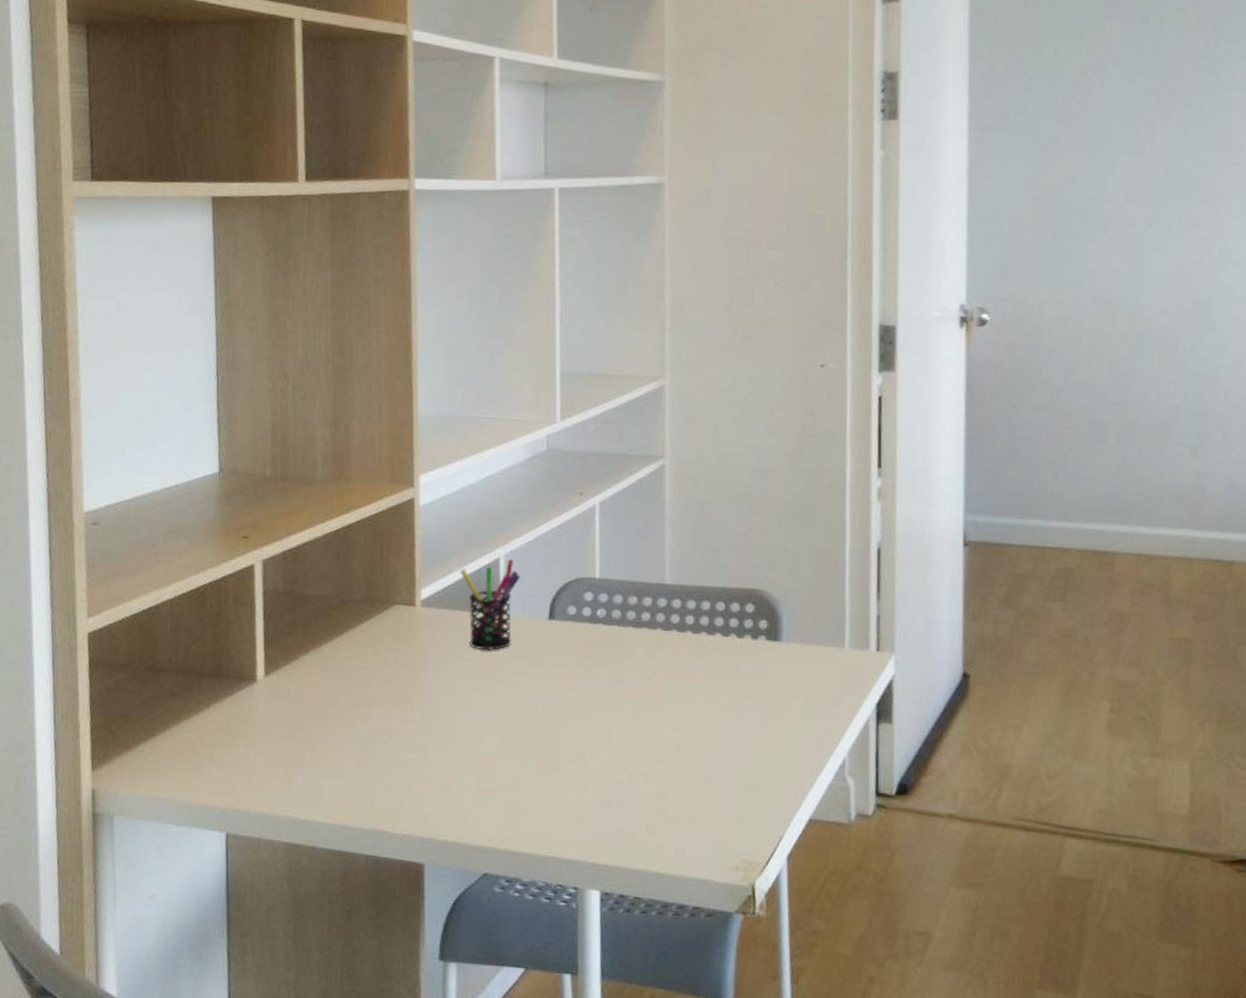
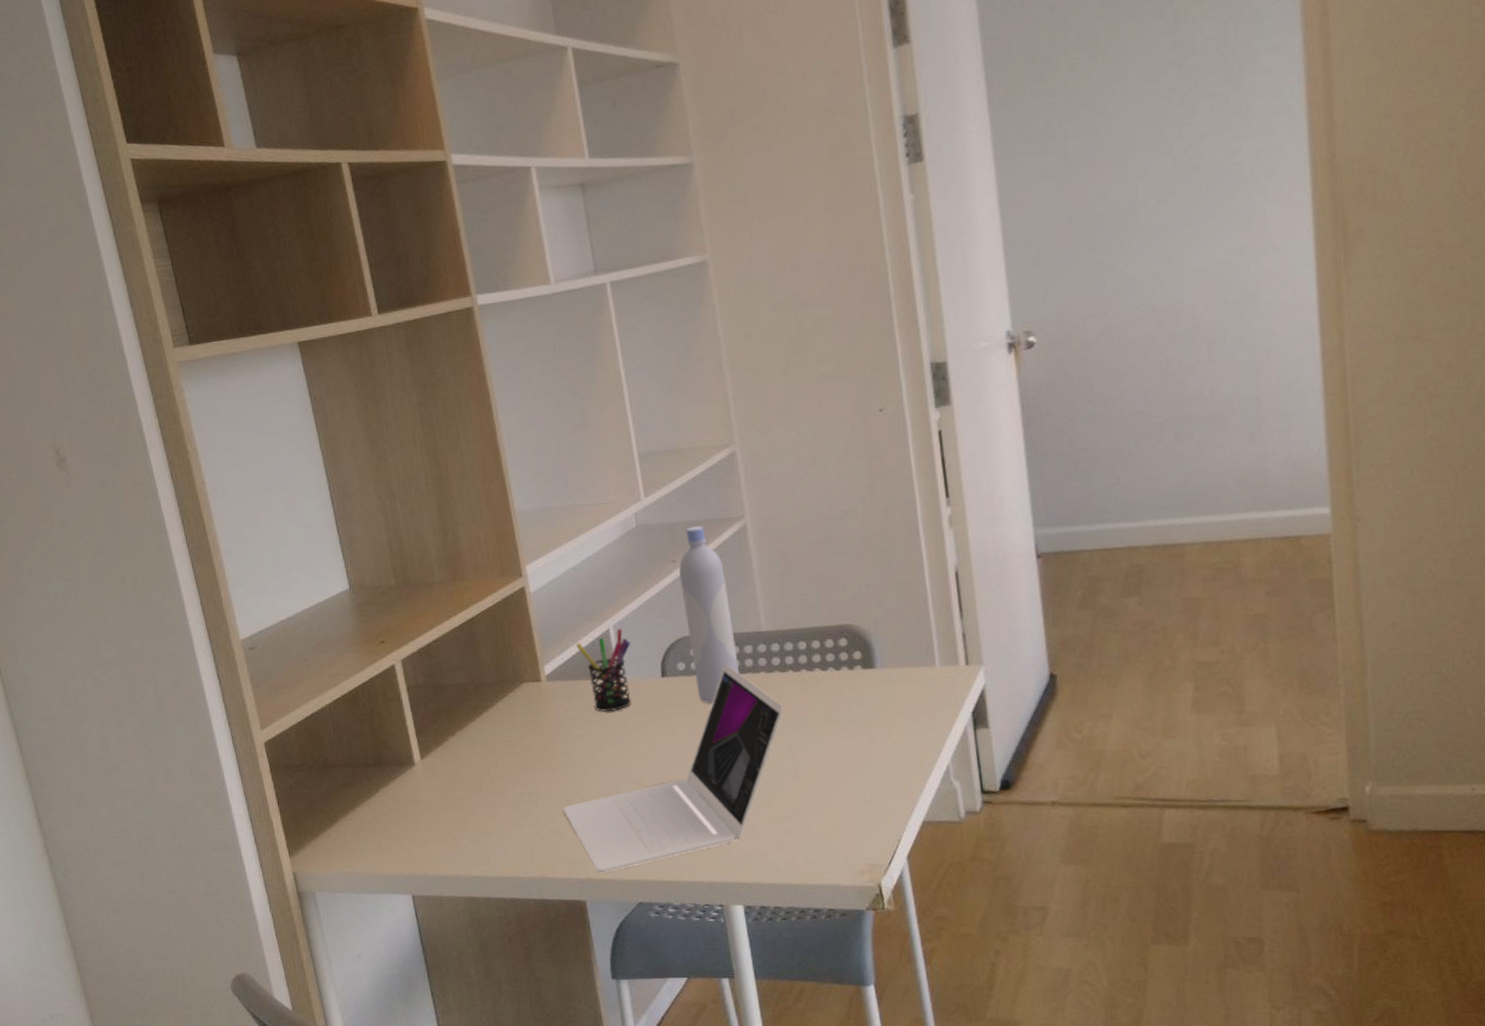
laptop: none [415,614,676,834] -> present [563,664,784,873]
bottle: none [584,459,635,656] -> present [679,526,740,704]

